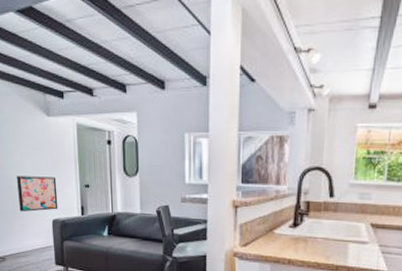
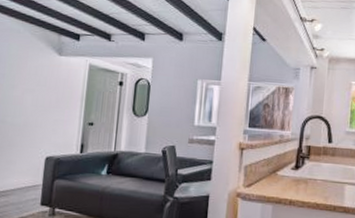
wall art: present [17,176,58,212] -> none [9,110,58,148]

